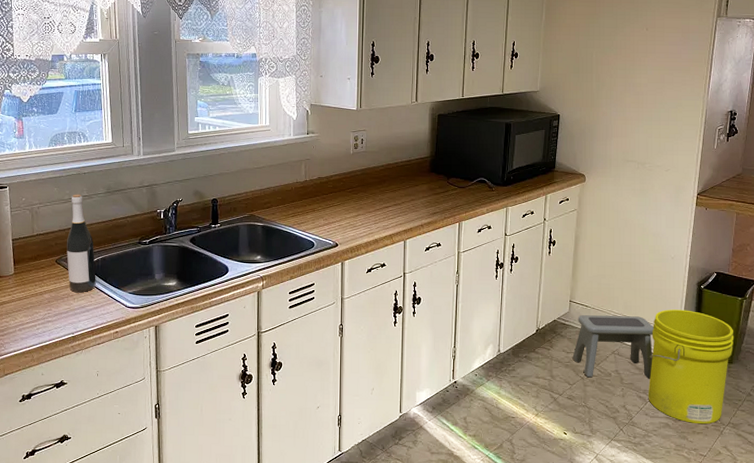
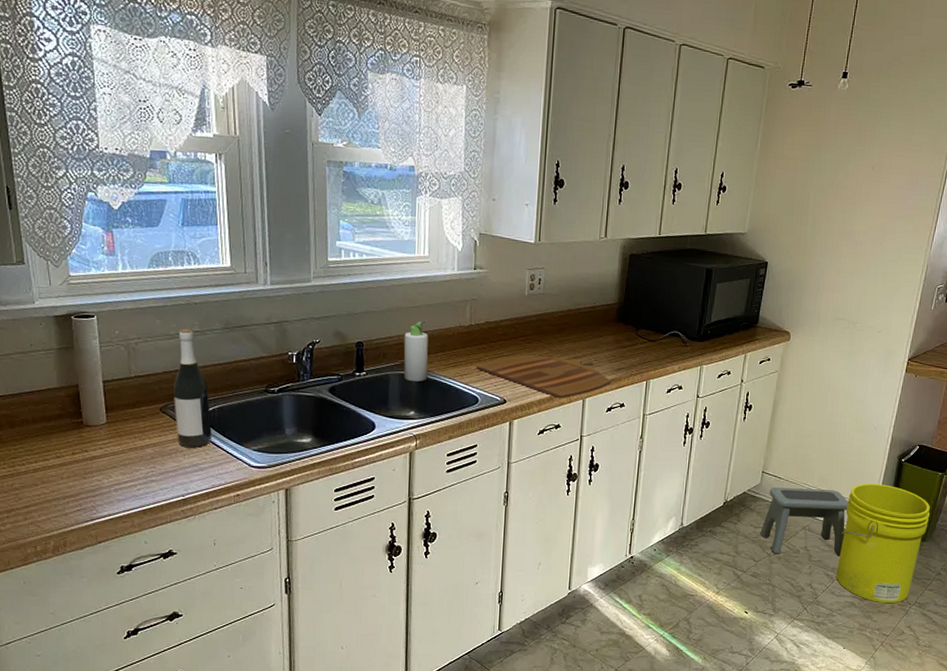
bottle: none [250,178,271,231] -> present [403,320,428,383]
cutting board: none [312,204,429,241] -> present [476,355,612,399]

